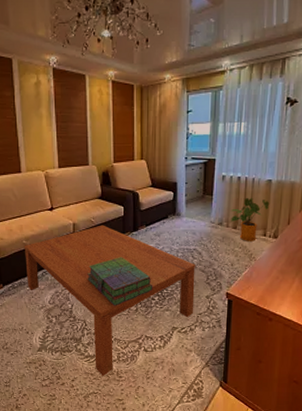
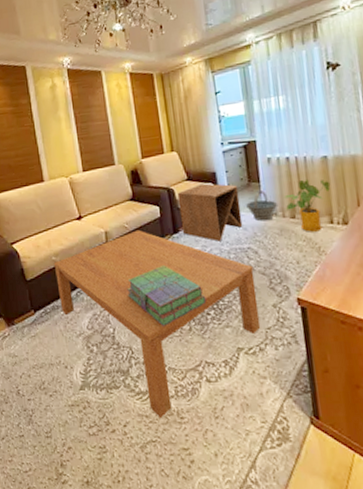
side table: none [141,191,194,241] -> present [177,183,243,242]
bucket: none [198,203,225,229] -> present [246,190,279,222]

